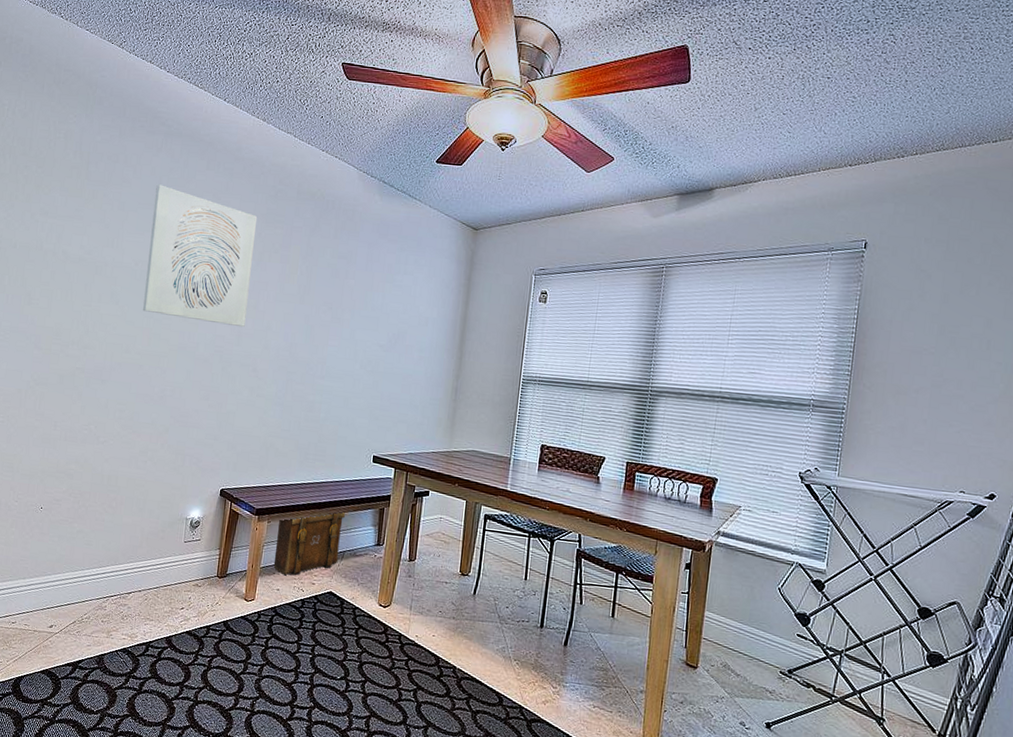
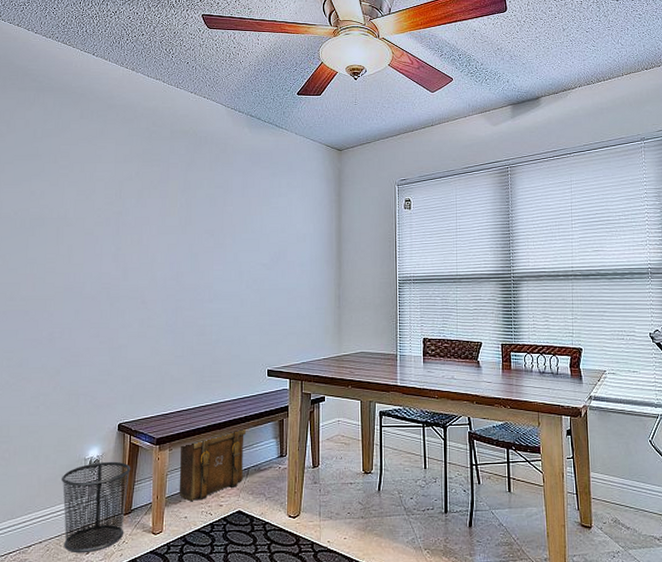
wall art: present [143,184,258,328] -> none [25,136,134,263]
waste bin: none [161,523,230,608] -> present [61,461,131,552]

